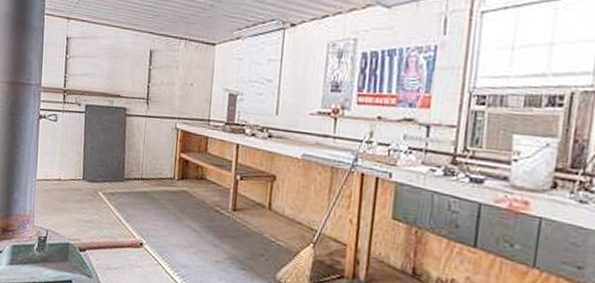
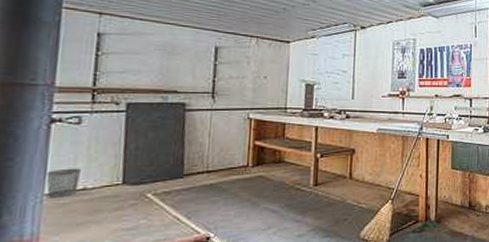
wastebasket: none [37,159,58,184] -> present [46,168,82,198]

